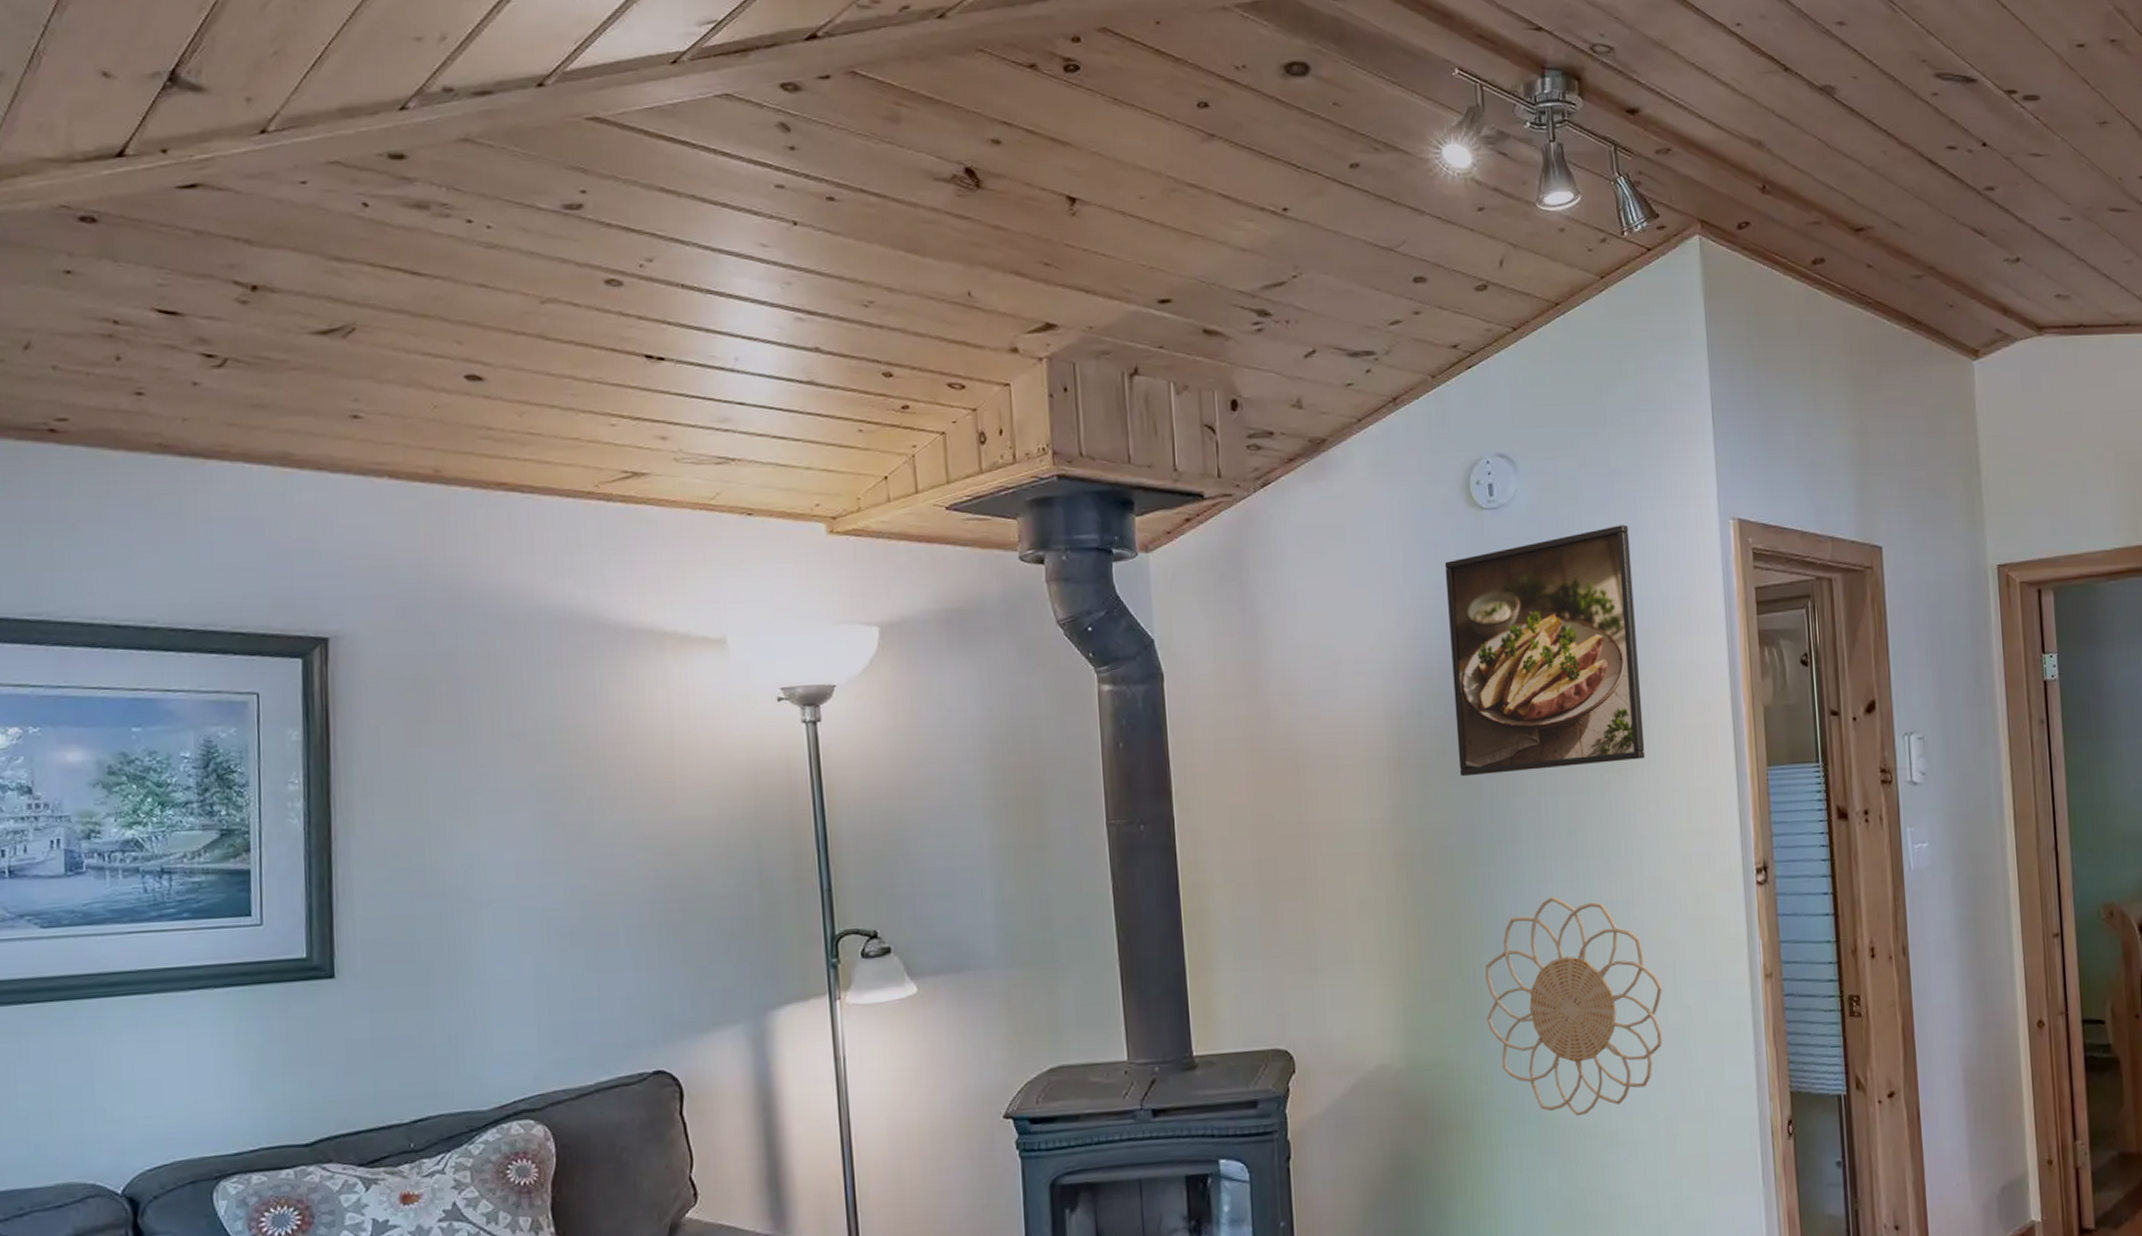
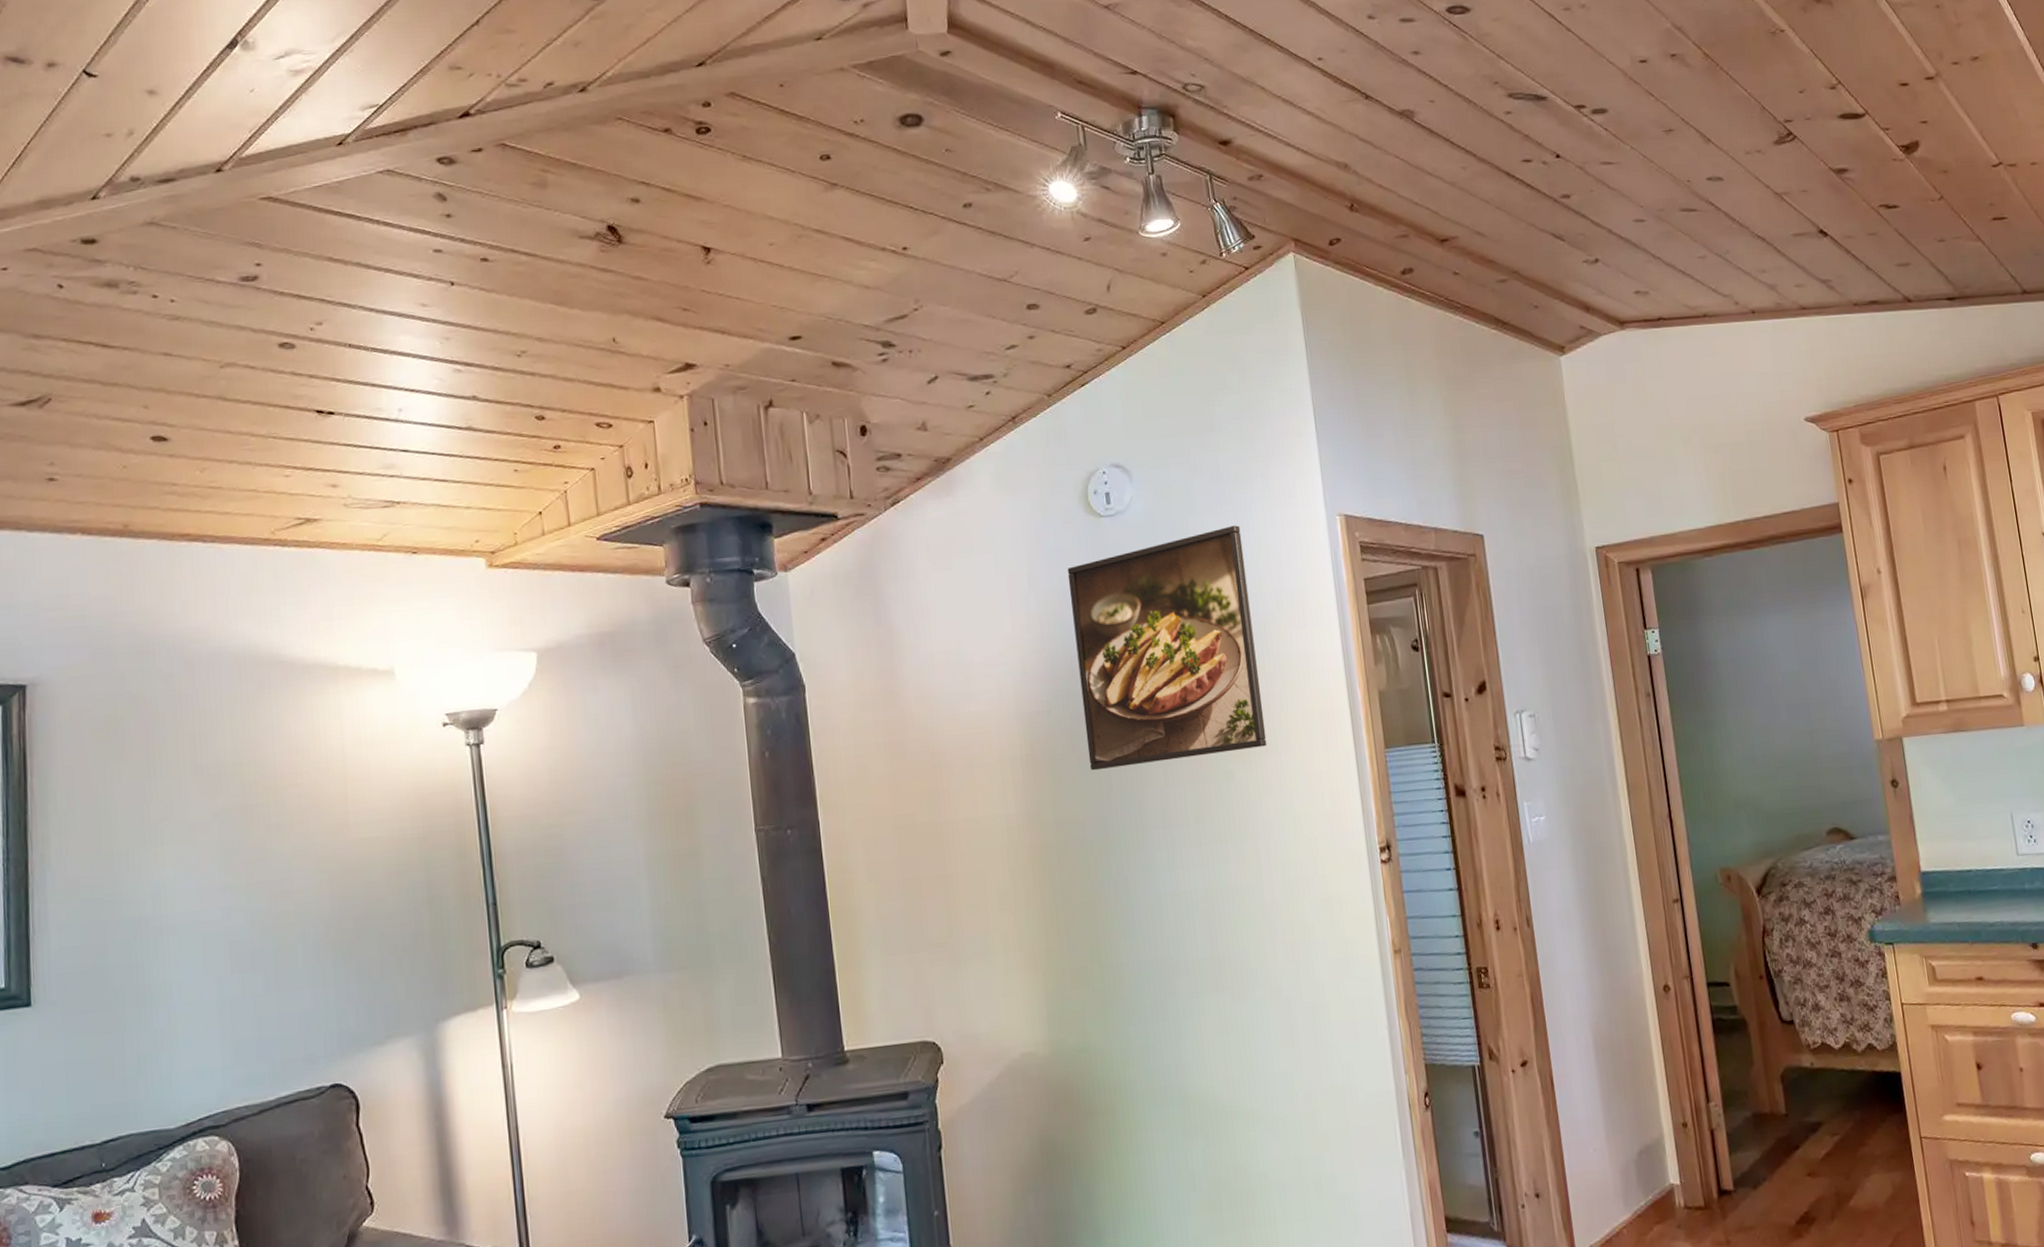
decorative wall piece: present [1485,896,1663,1116] -> none [1122,882,1298,1096]

